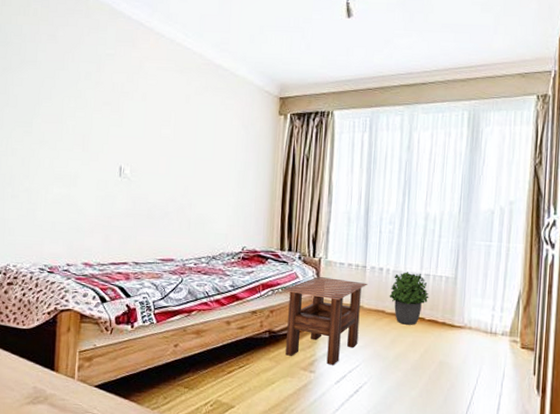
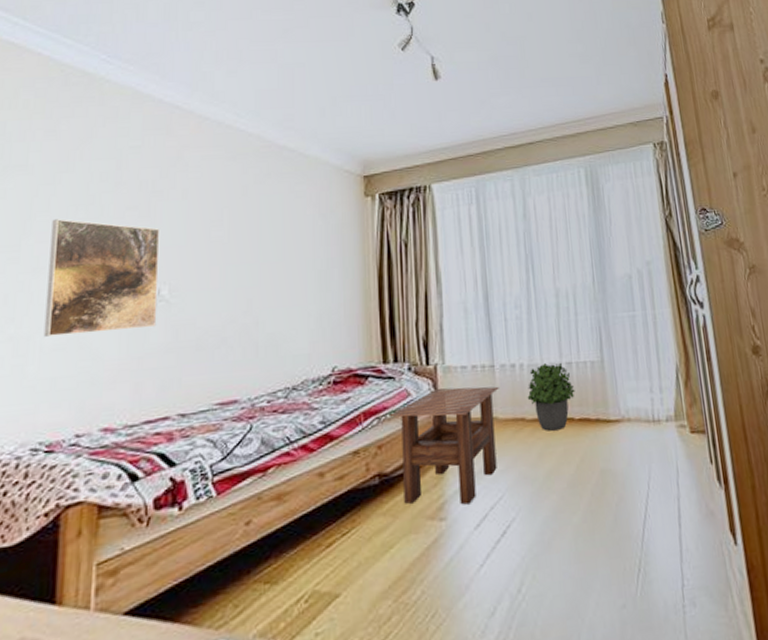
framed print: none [47,106,126,197] -> present [43,219,160,337]

